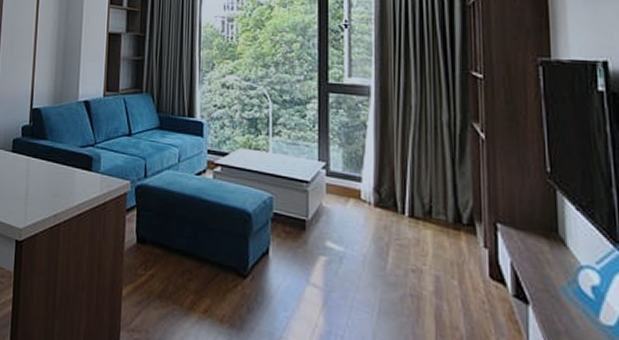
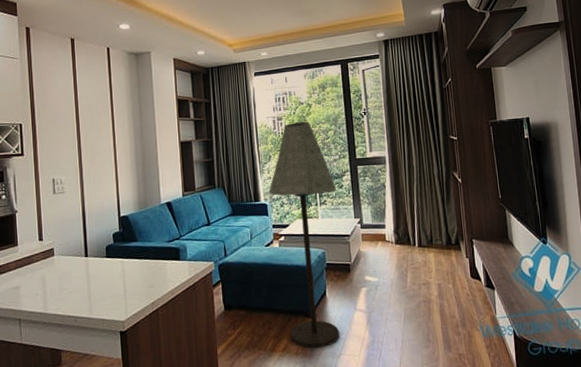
floor lamp: none [206,27,297,323] -> present [268,122,340,348]

